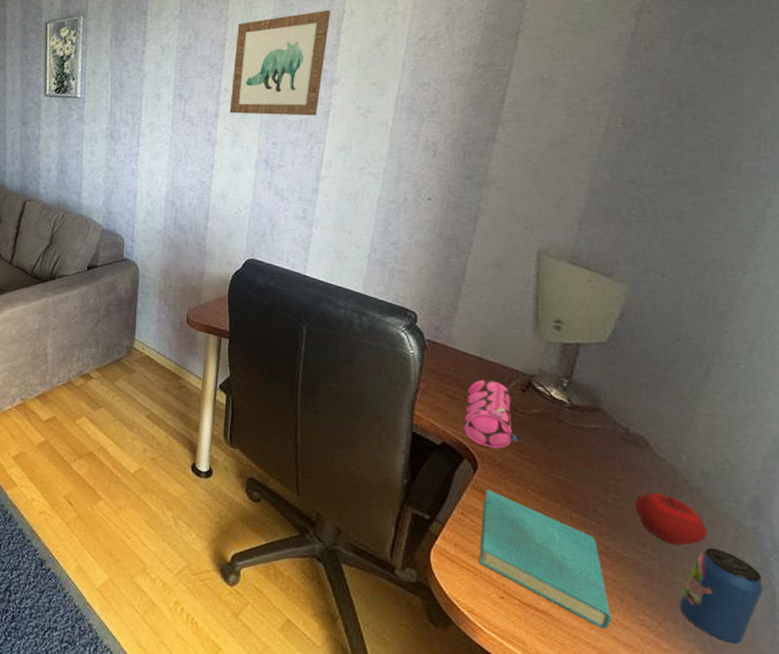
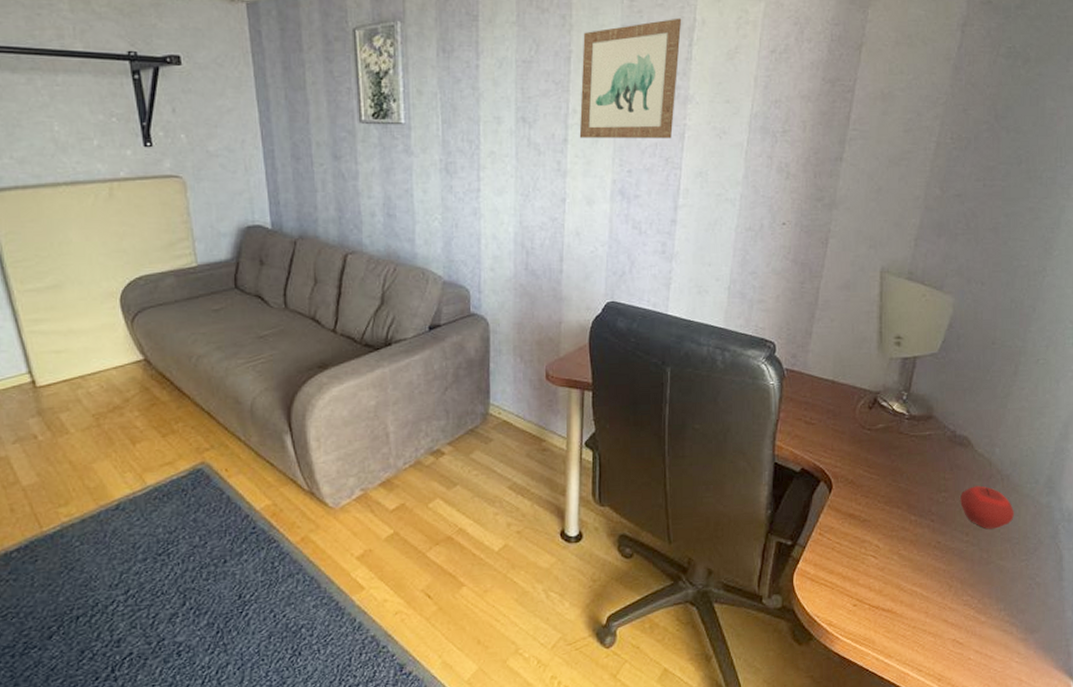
pencil case: present [463,380,521,449] -> none [819,402,869,468]
book: present [479,489,612,629] -> none [836,507,943,615]
beverage can: present [679,547,764,644] -> none [993,526,1054,606]

